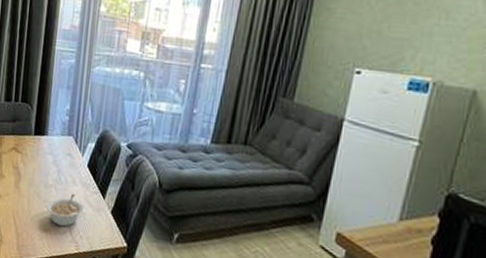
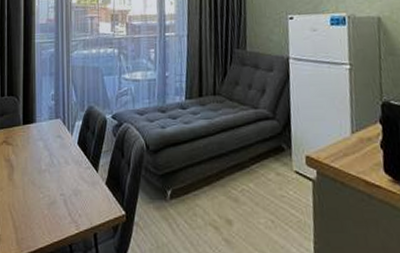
legume: present [47,193,83,227] -> none [43,173,78,210]

